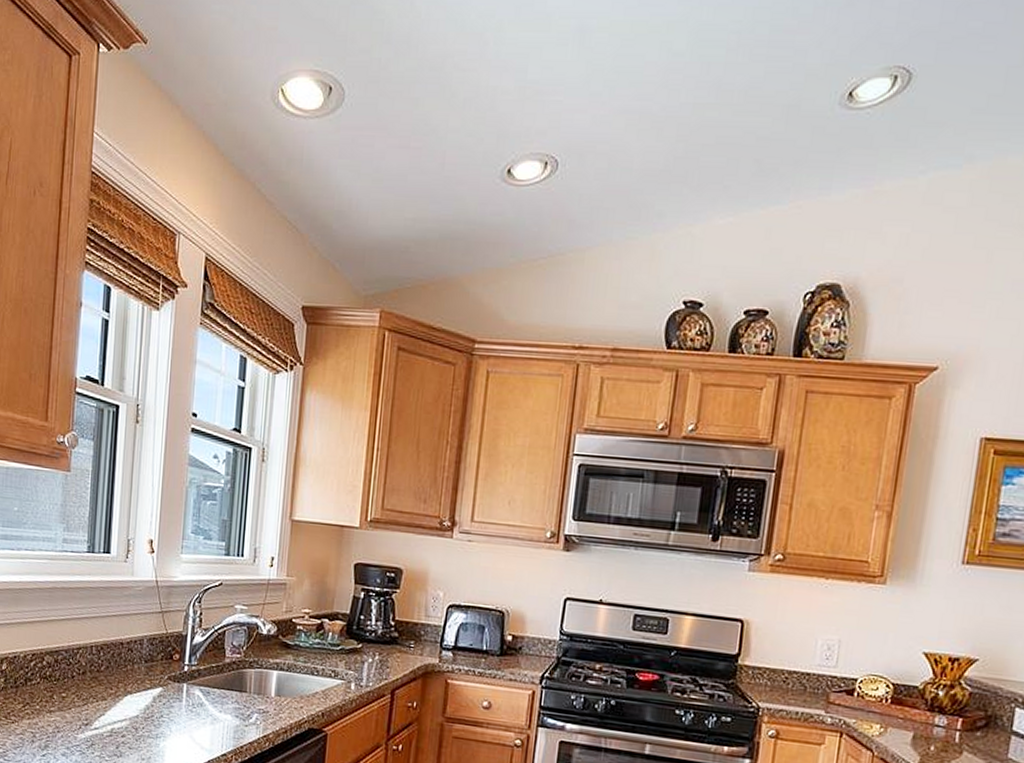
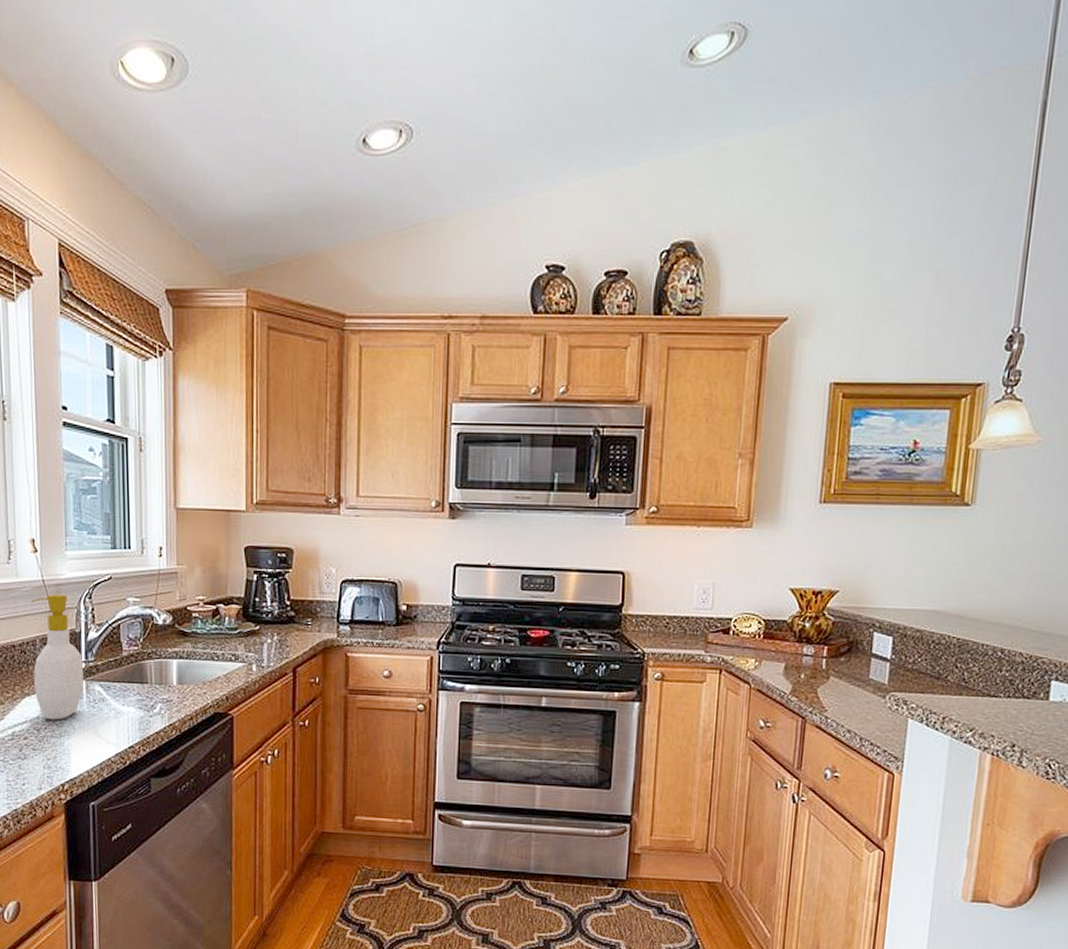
soap bottle: none [137,595,186,721] -> present [32,594,84,720]

